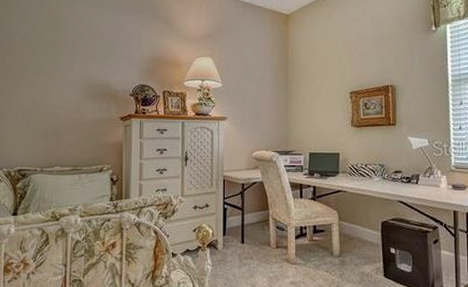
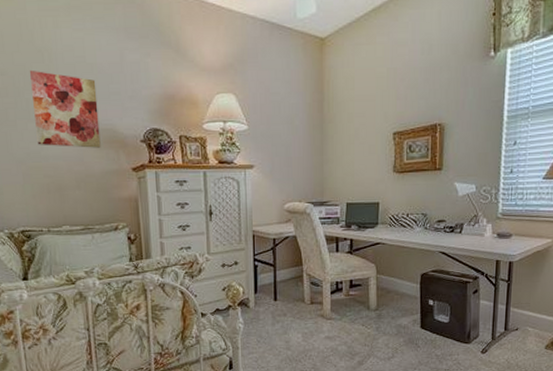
wall art: none [42,36,97,100] -> present [30,69,101,148]

